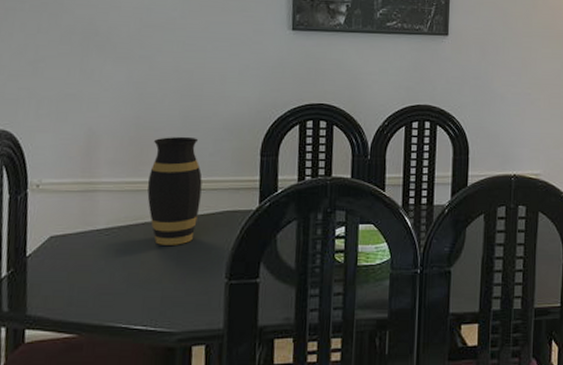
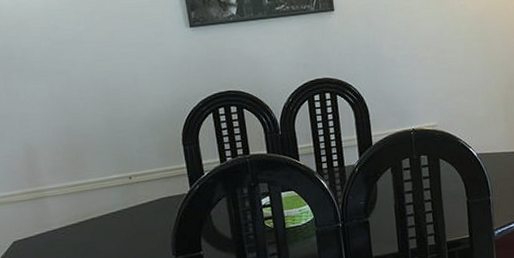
vase: present [147,136,202,245] -> none [86,138,139,235]

